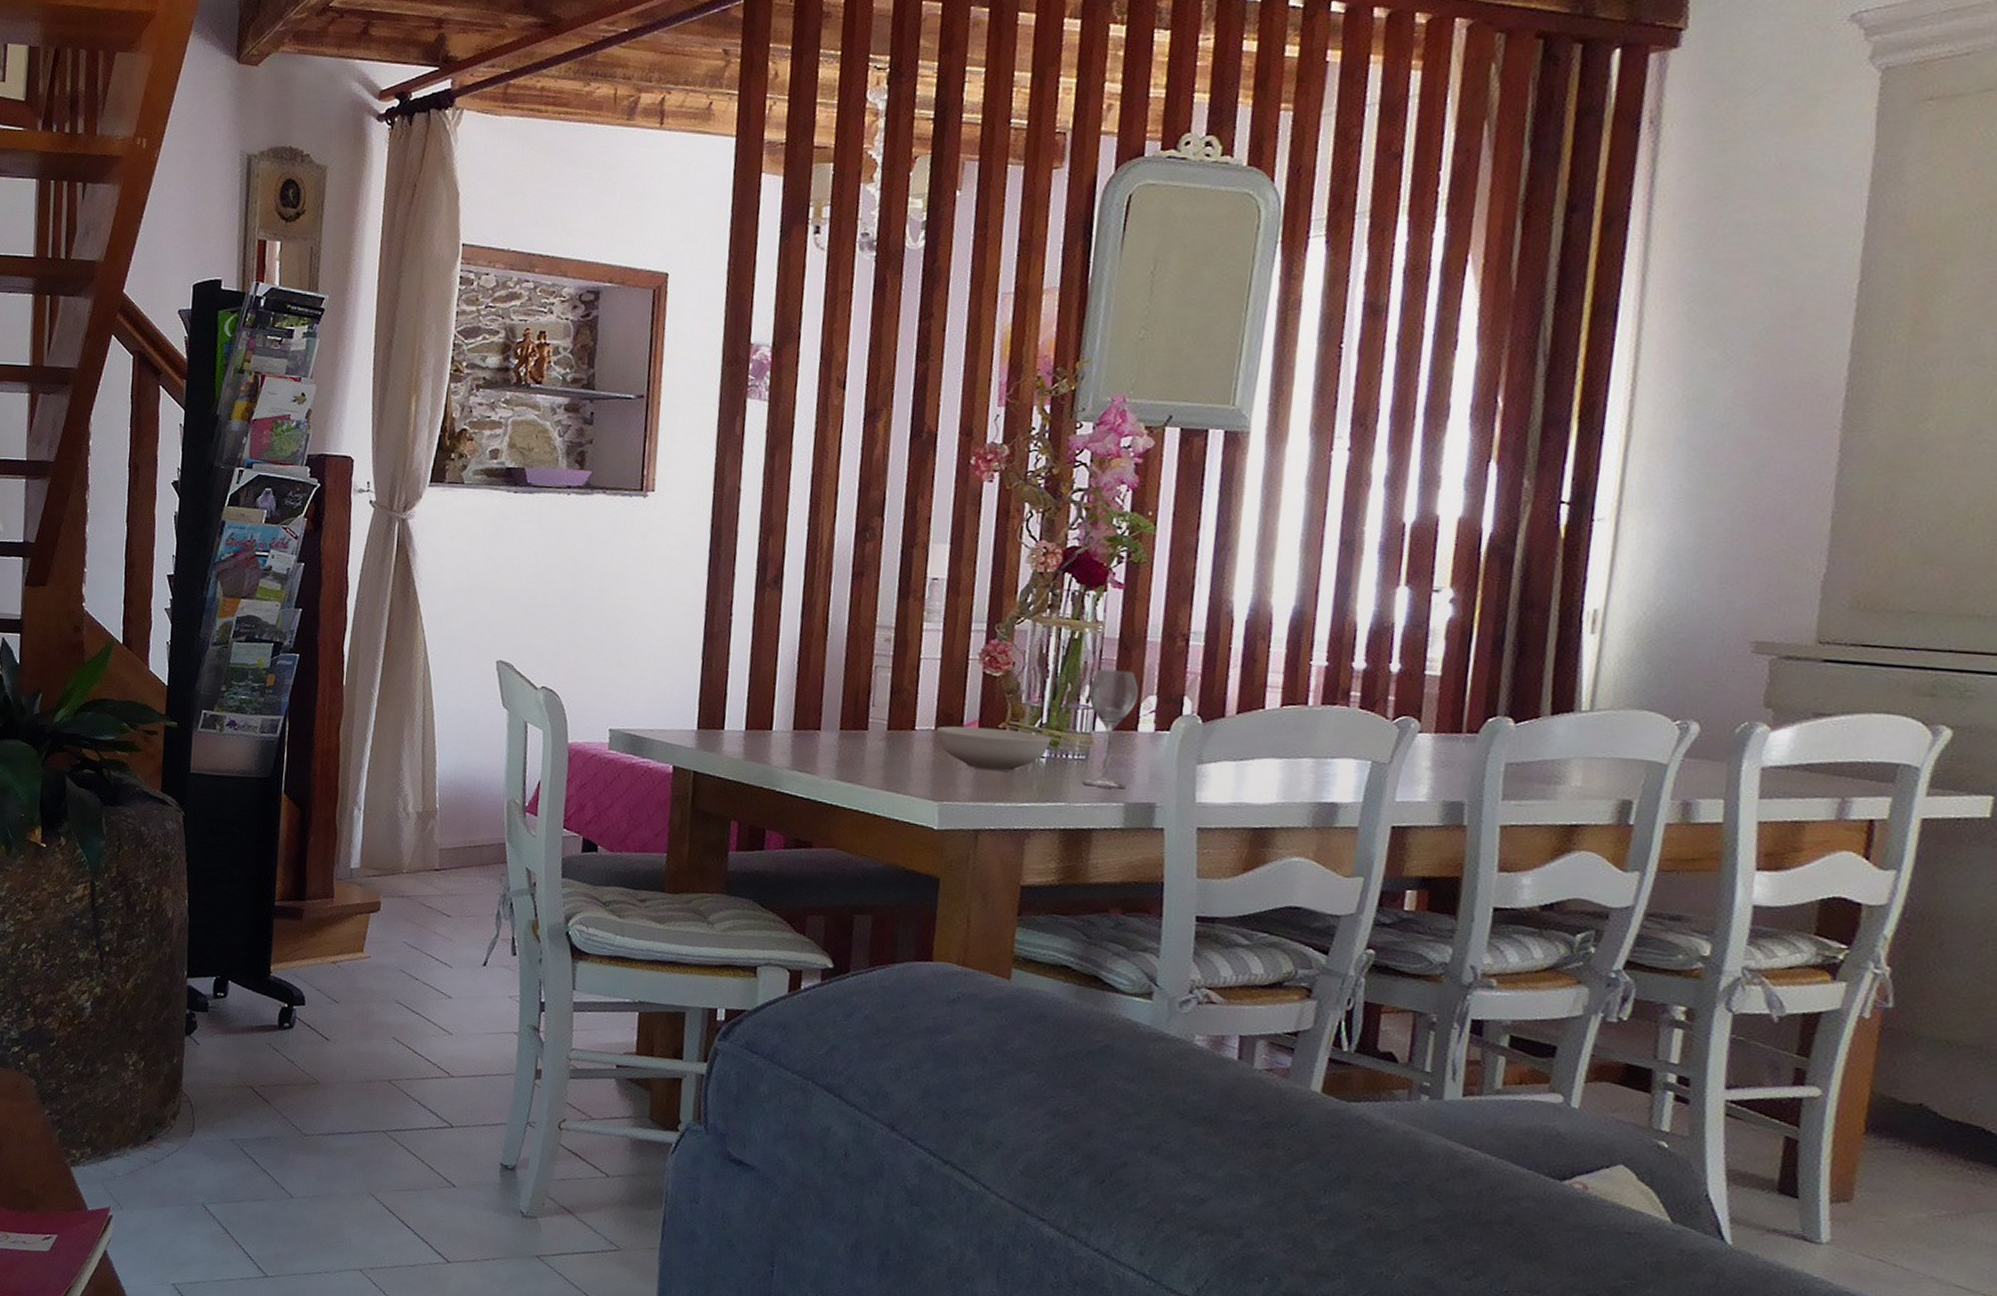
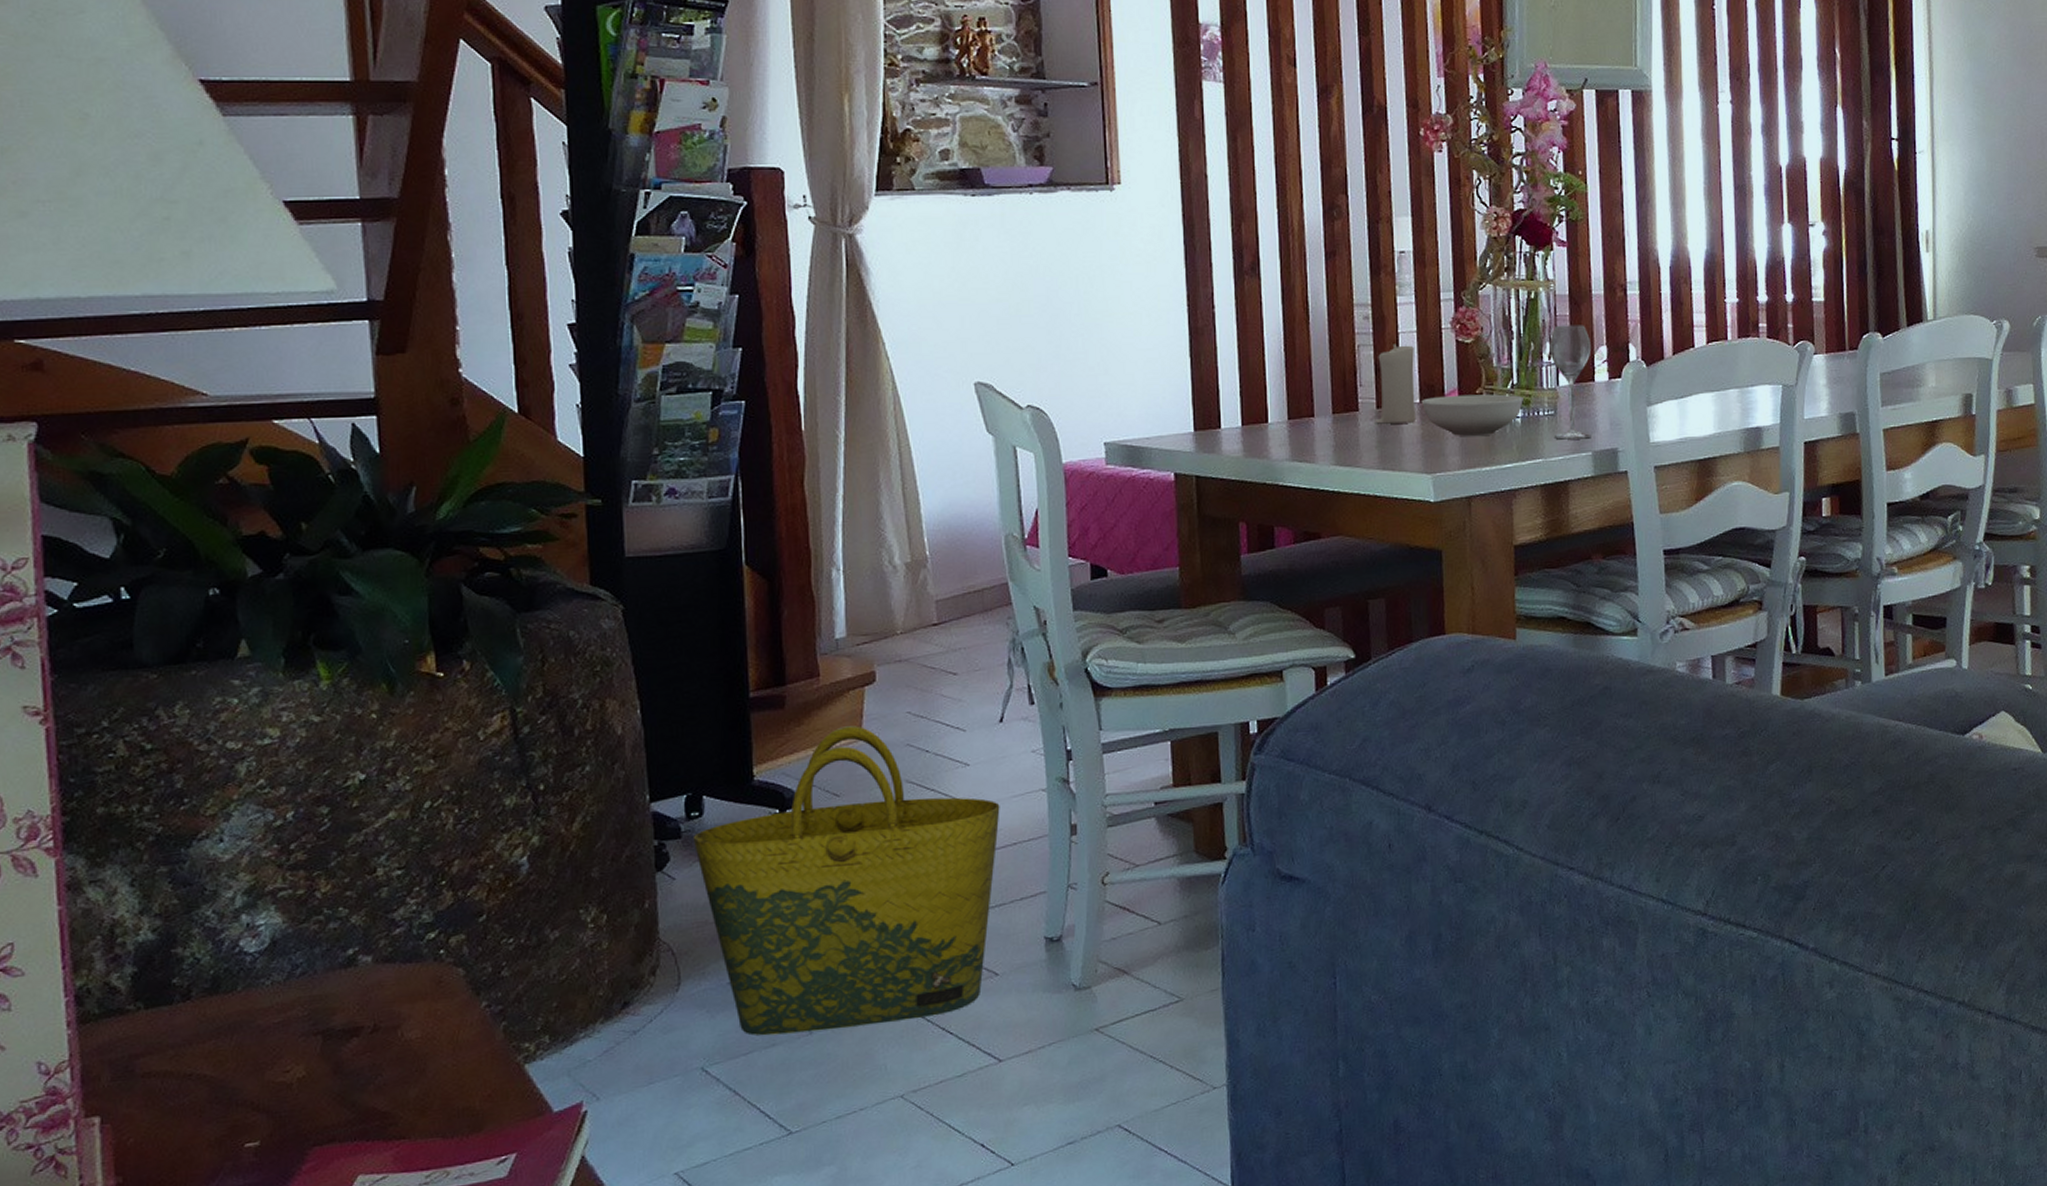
tote bag: none [216,944,475,1209] -> present [692,726,1000,1036]
candle: none [883,669,936,749] -> present [1375,344,1417,424]

